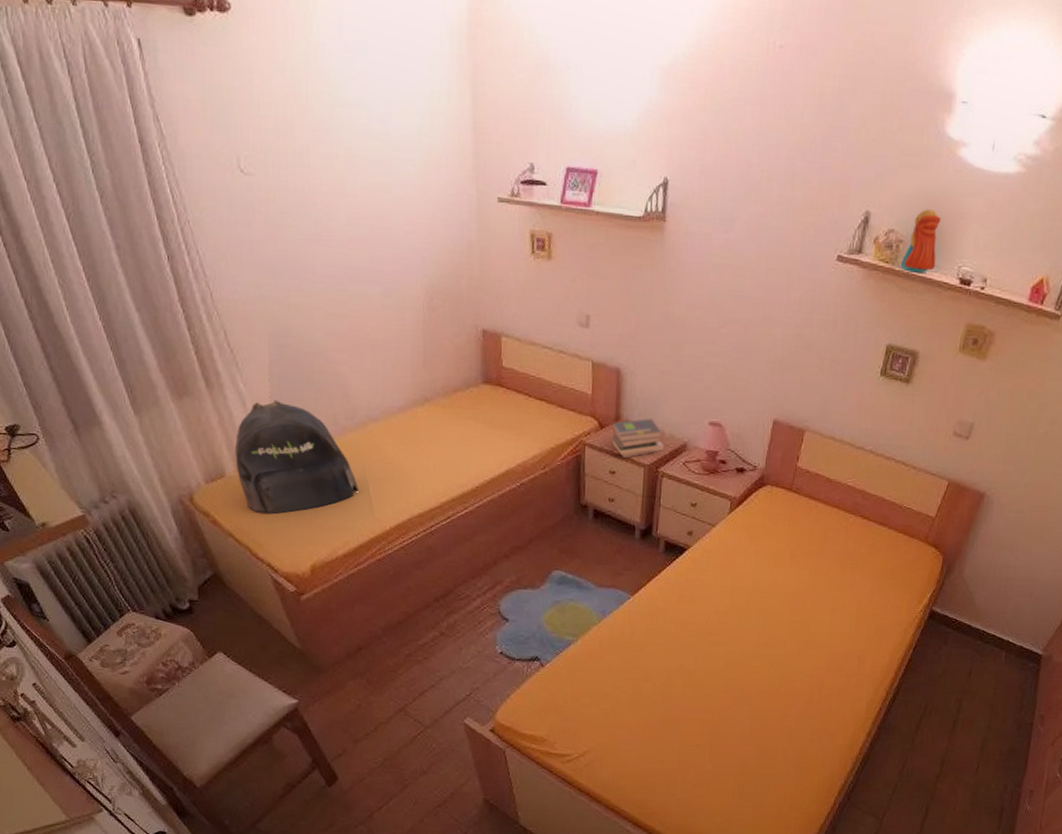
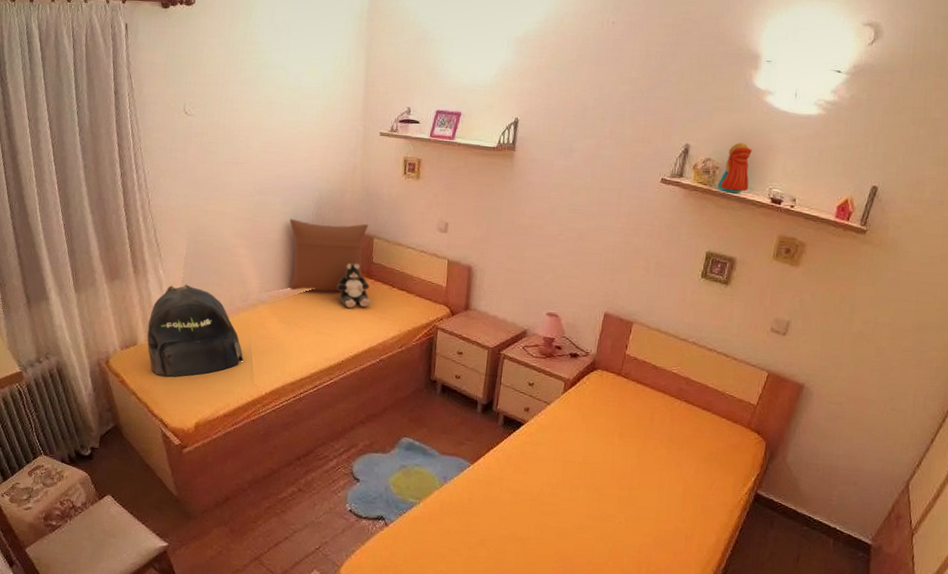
pillow: none [395,314,494,404] -> present [289,219,369,291]
plush toy: none [462,368,505,423] -> present [337,263,371,308]
books: present [611,419,665,458] -> none [461,308,508,341]

